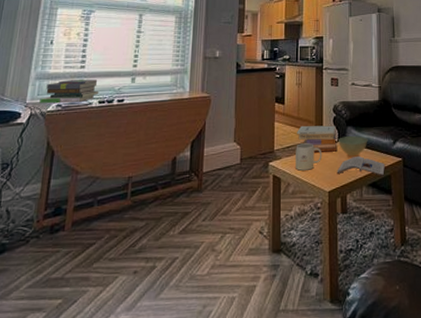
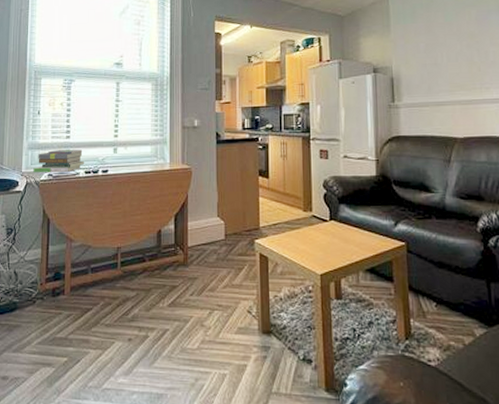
mug: present [295,143,323,171] -> none [283,221,313,250]
books: present [297,125,338,153] -> none [283,201,329,232]
magazine: present [337,156,386,176] -> none [329,238,386,261]
bowl: present [339,136,368,158] -> none [330,215,365,240]

